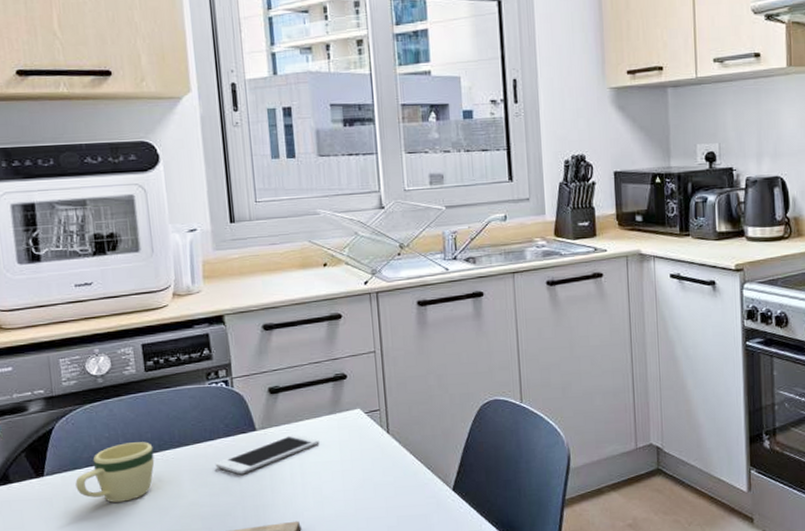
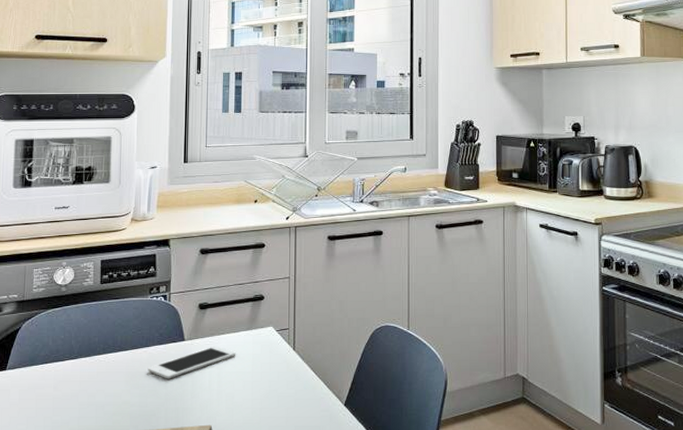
mug: present [75,442,155,503] -> none [31,345,98,397]

